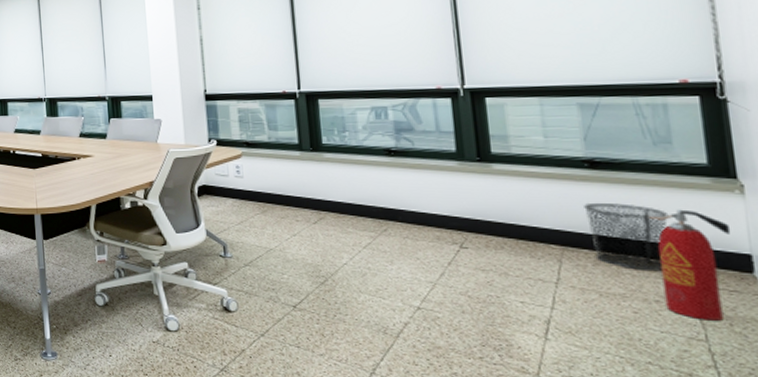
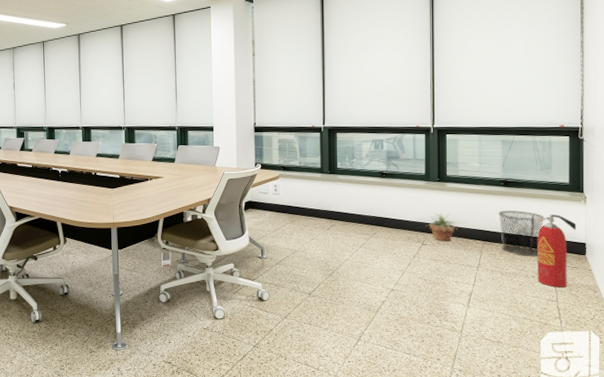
potted plant: none [464,204,521,244] -> present [426,213,461,242]

